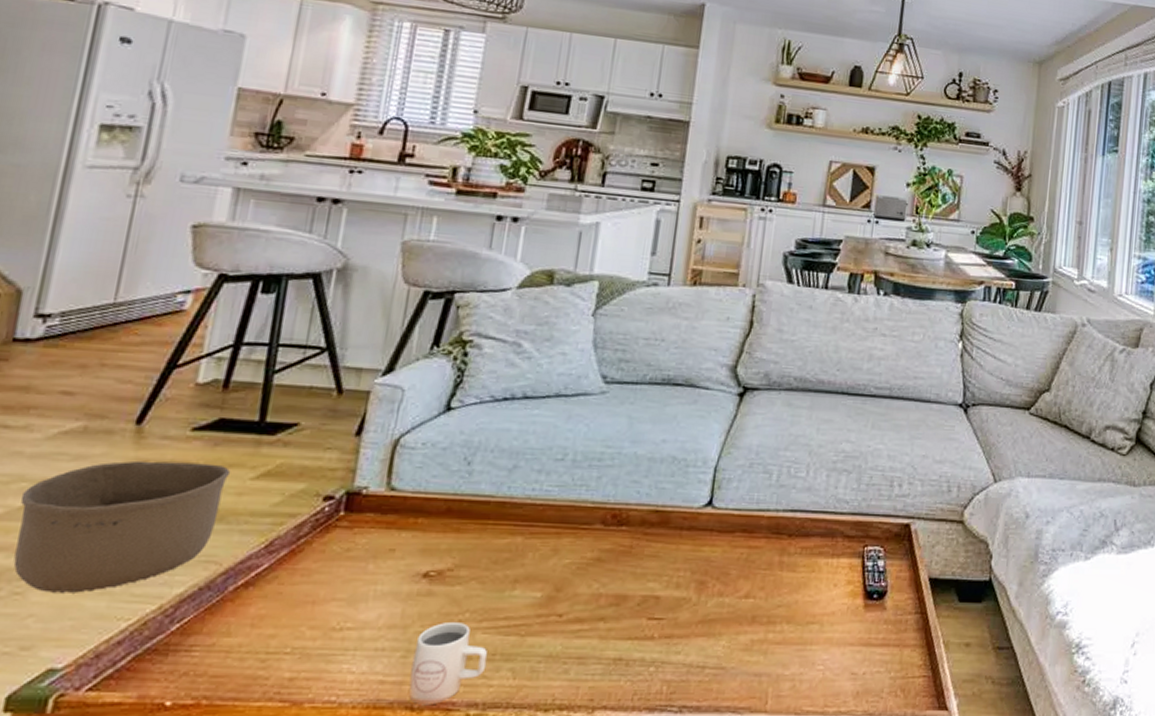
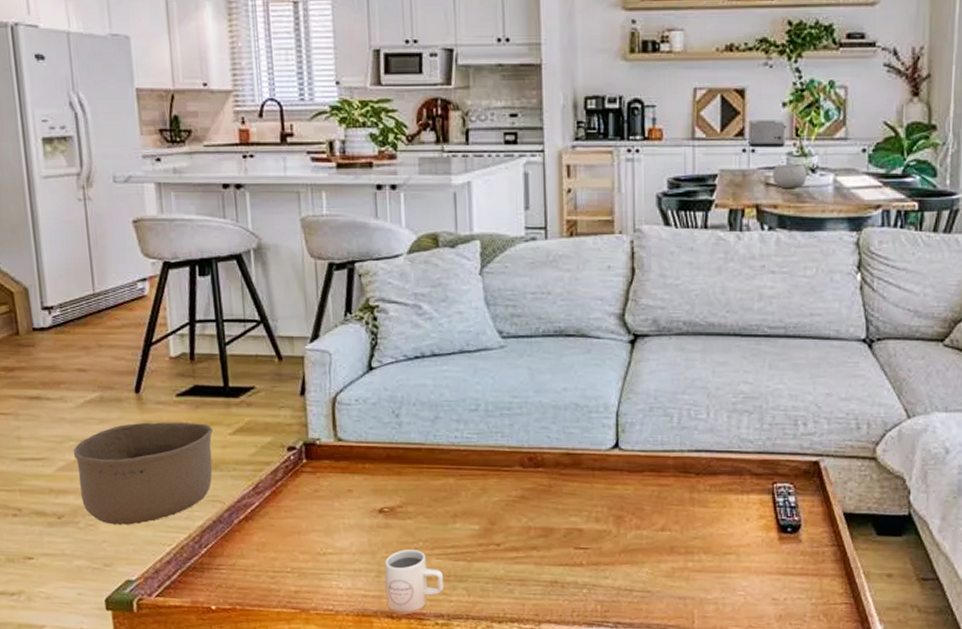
bowl: none [892,237,923,261] -> present [773,165,807,189]

